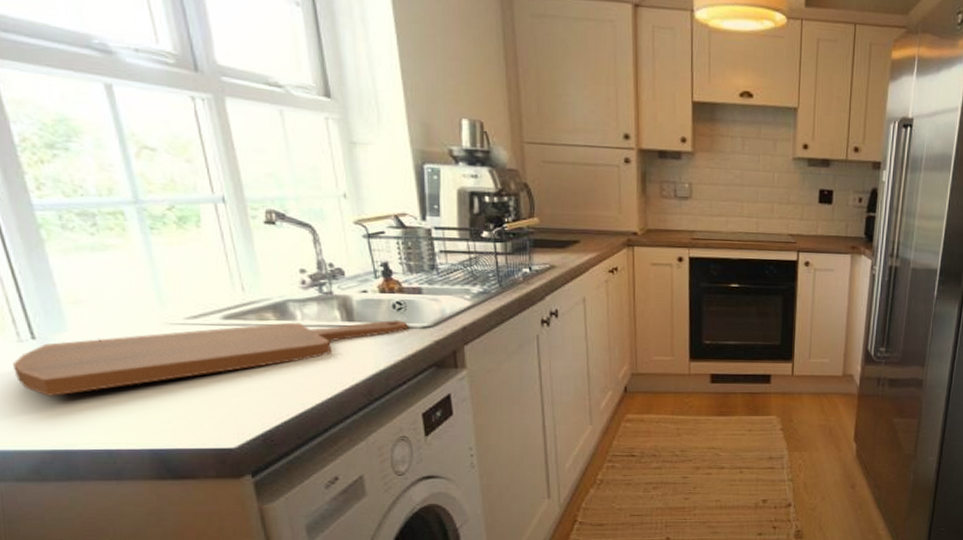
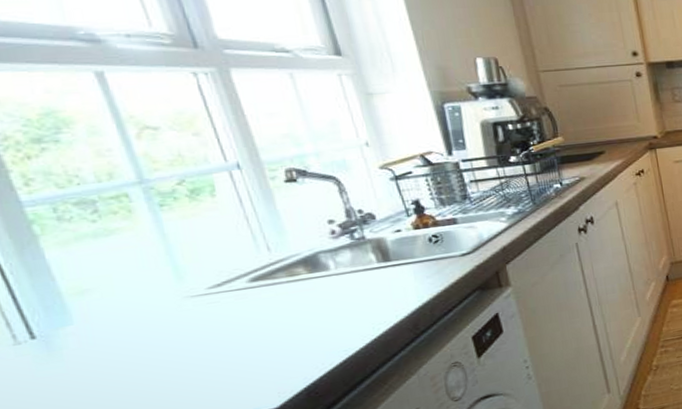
cutting board: present [13,319,408,396] -> none [10,251,447,396]

